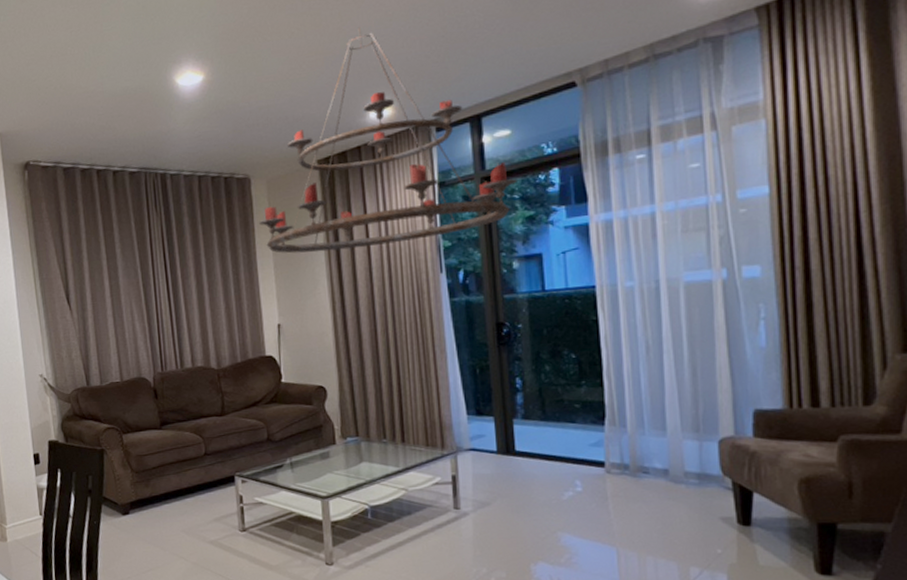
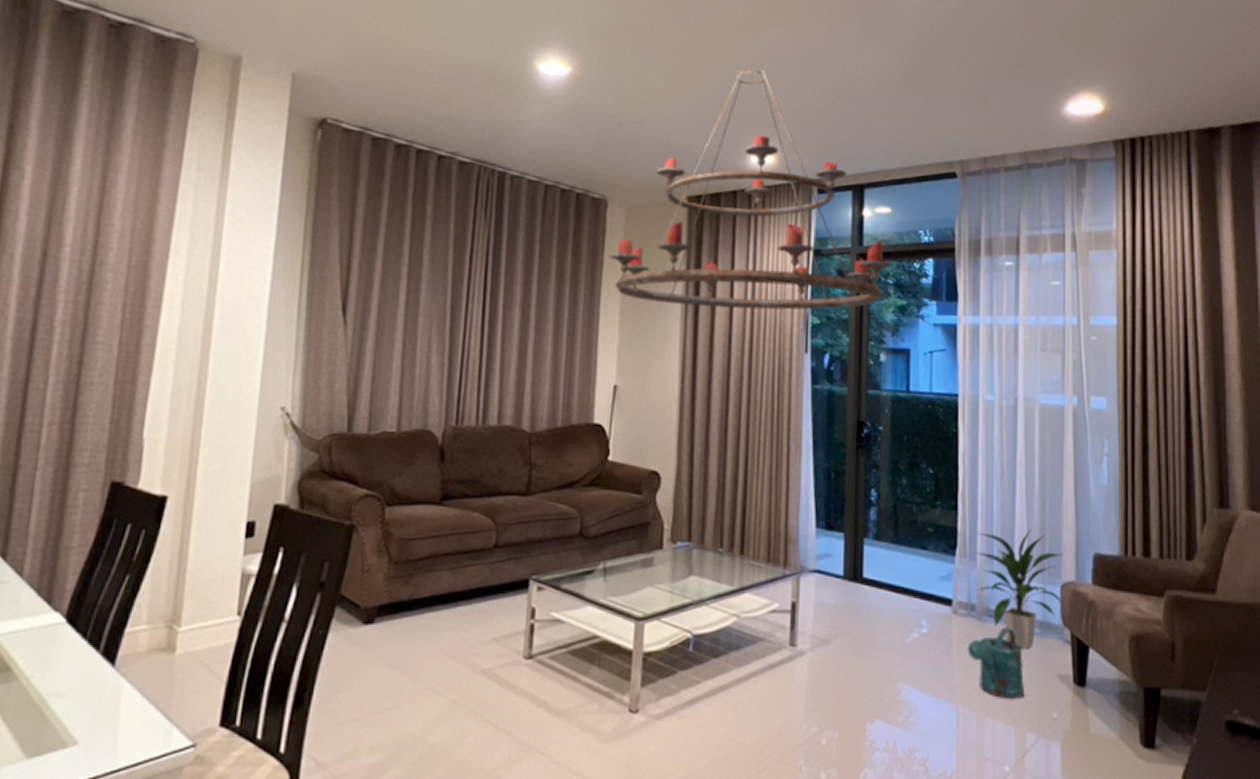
watering can: none [623,480,685,540] -> present [967,627,1024,700]
indoor plant: none [626,395,722,497] -> present [976,529,1063,648]

